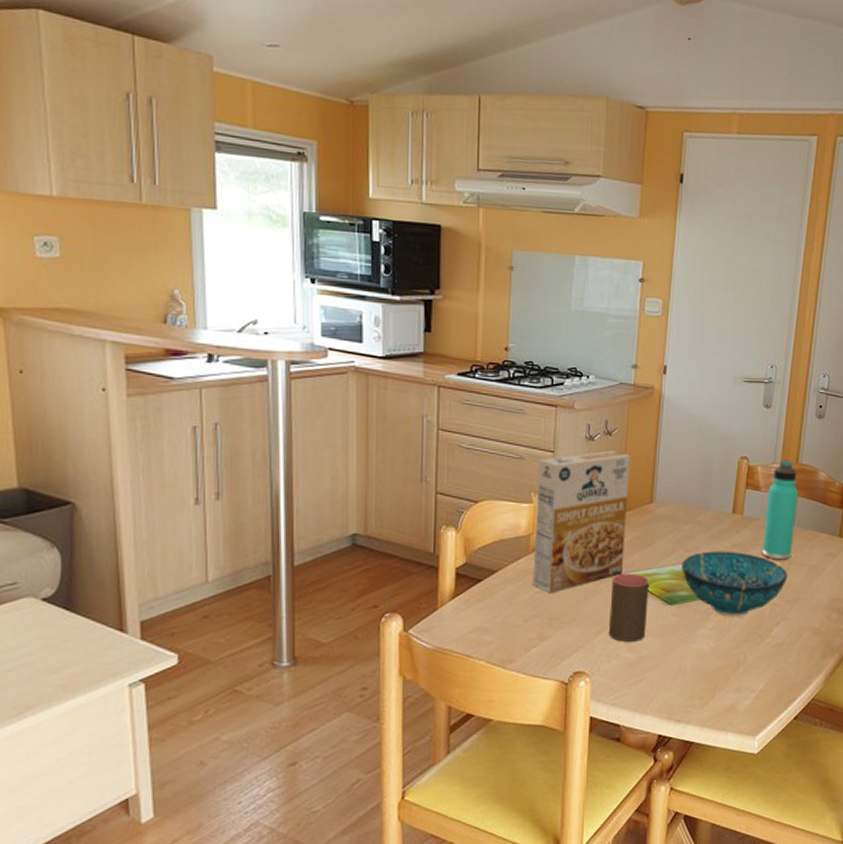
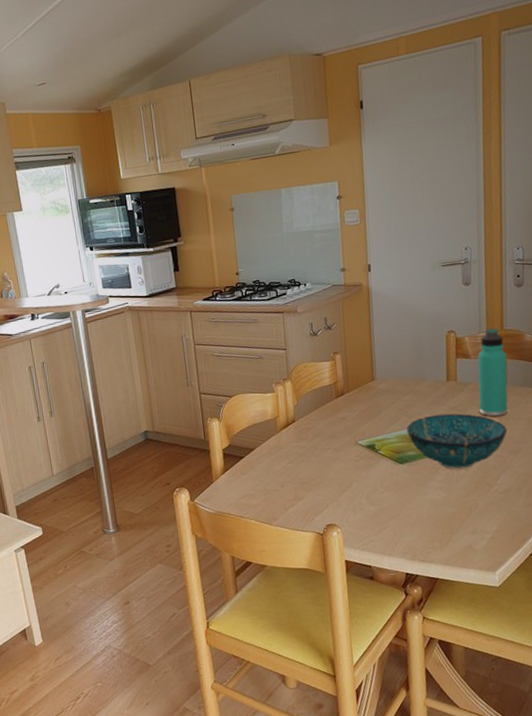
cereal box: present [533,450,630,594] -> none [274,341,356,463]
cup: present [608,573,650,642] -> none [348,440,383,498]

